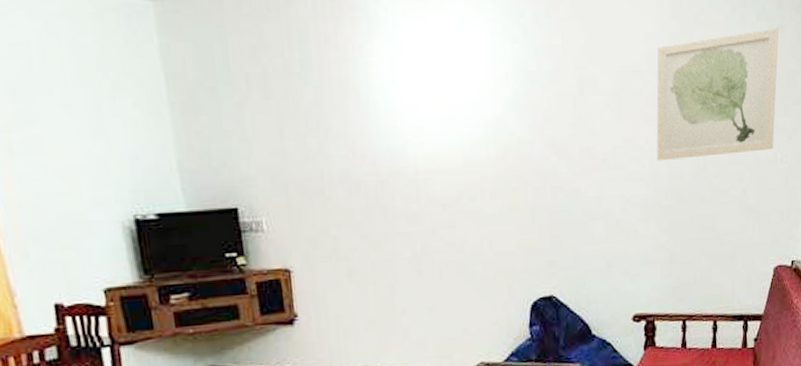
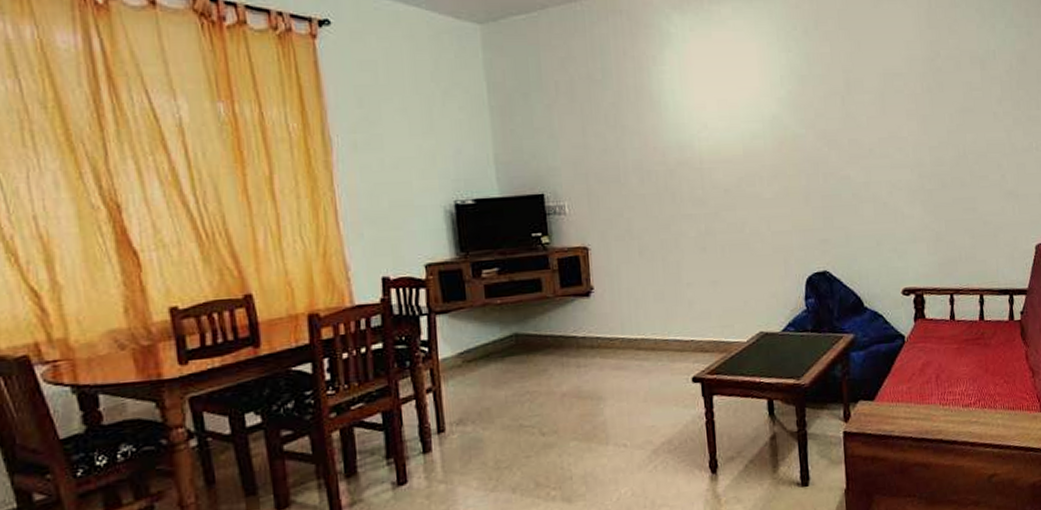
wall art: present [656,27,779,161] -> none [916,33,1029,150]

